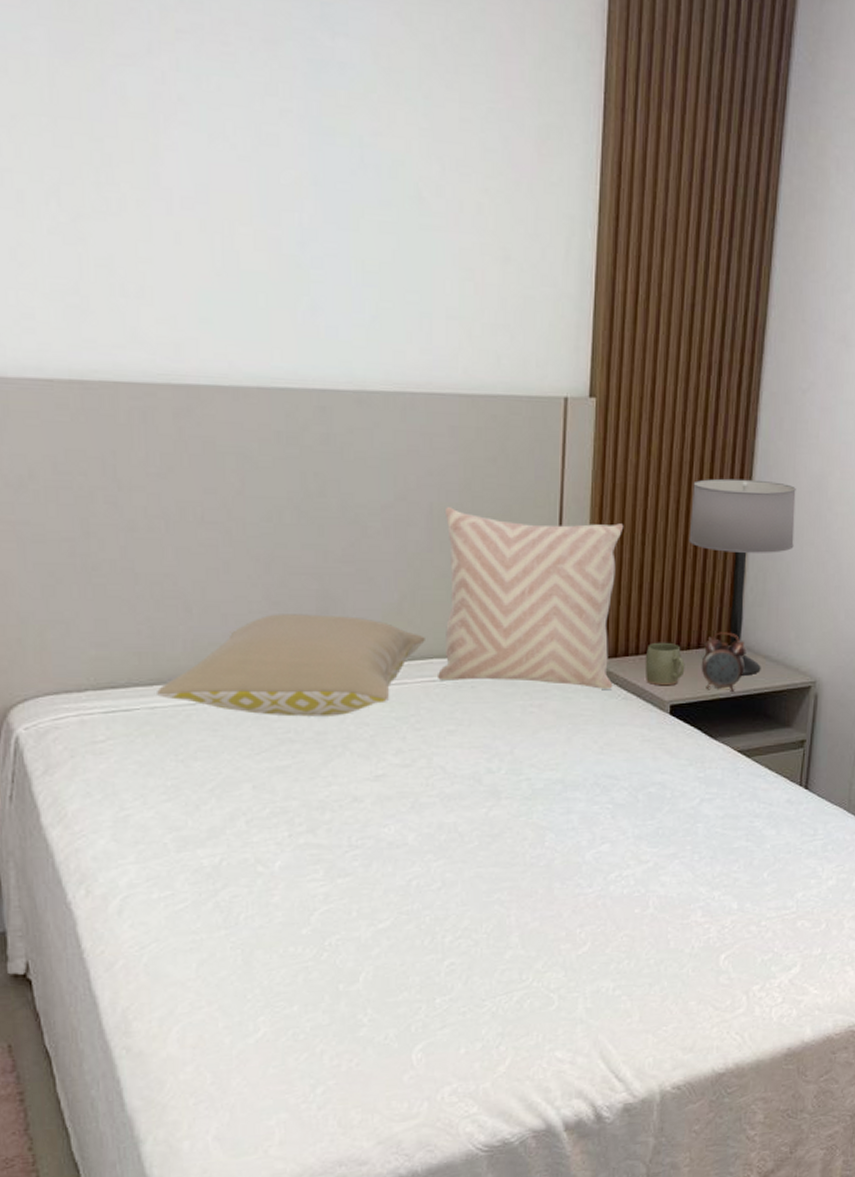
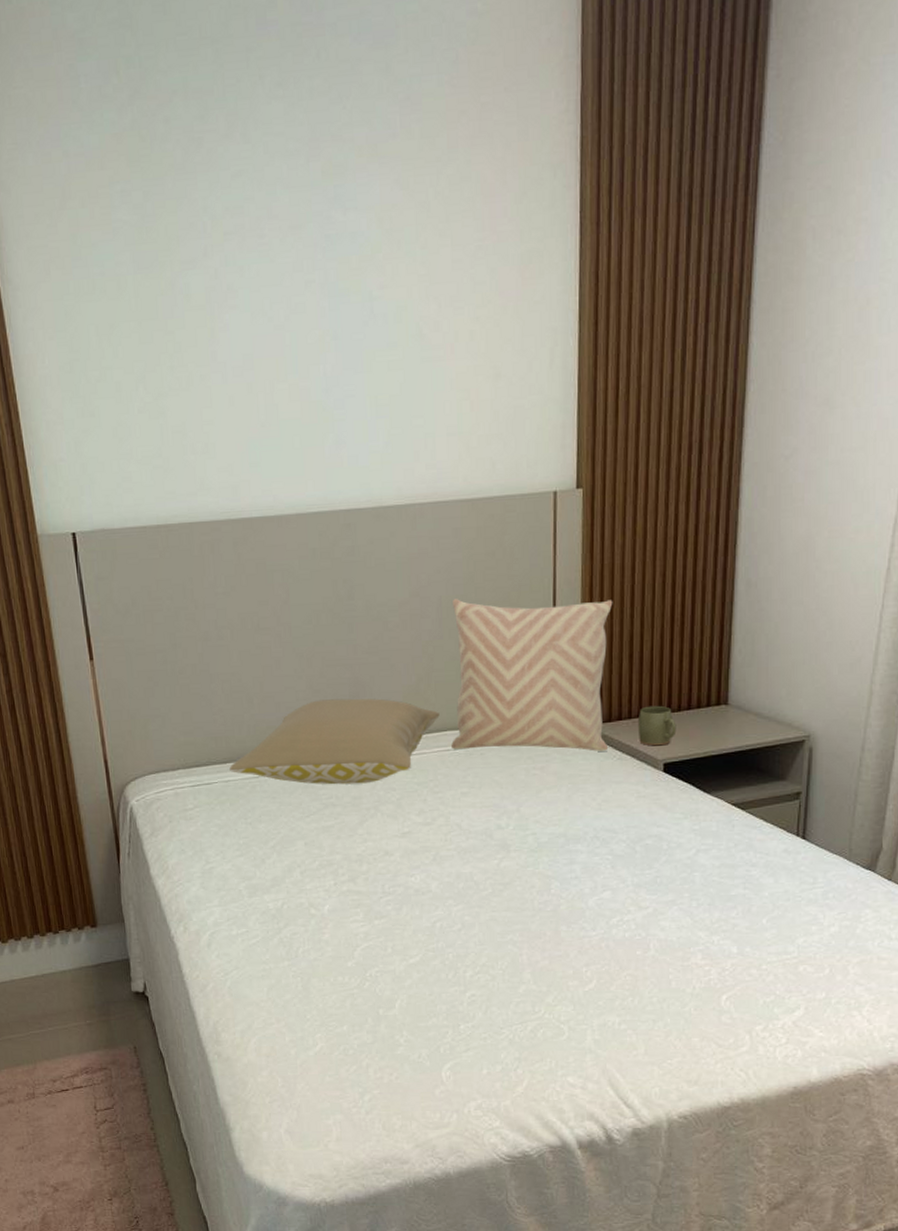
table lamp: present [688,478,796,676] -> none [675,547,782,733]
alarm clock: present [701,632,747,692] -> none [692,693,737,749]

